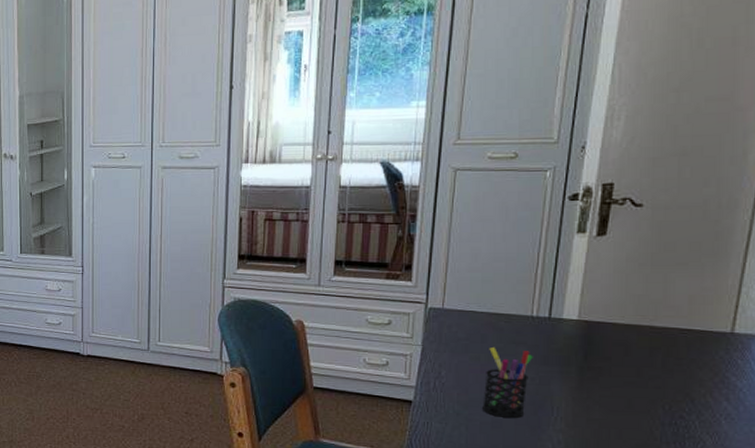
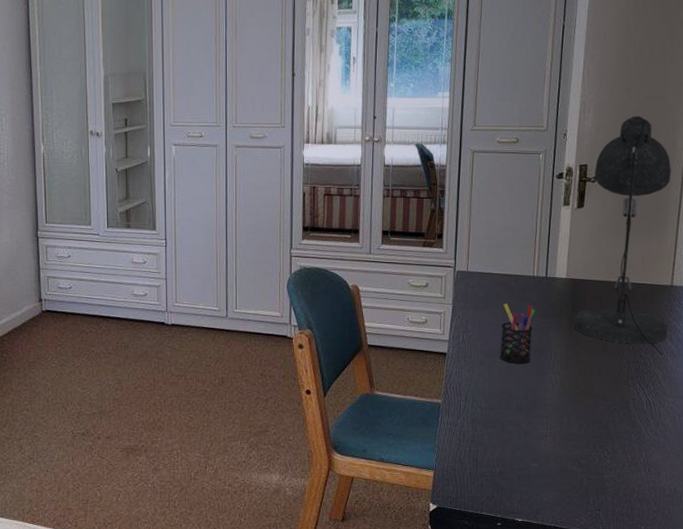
desk lamp: none [587,121,739,417] -> present [574,115,671,355]

